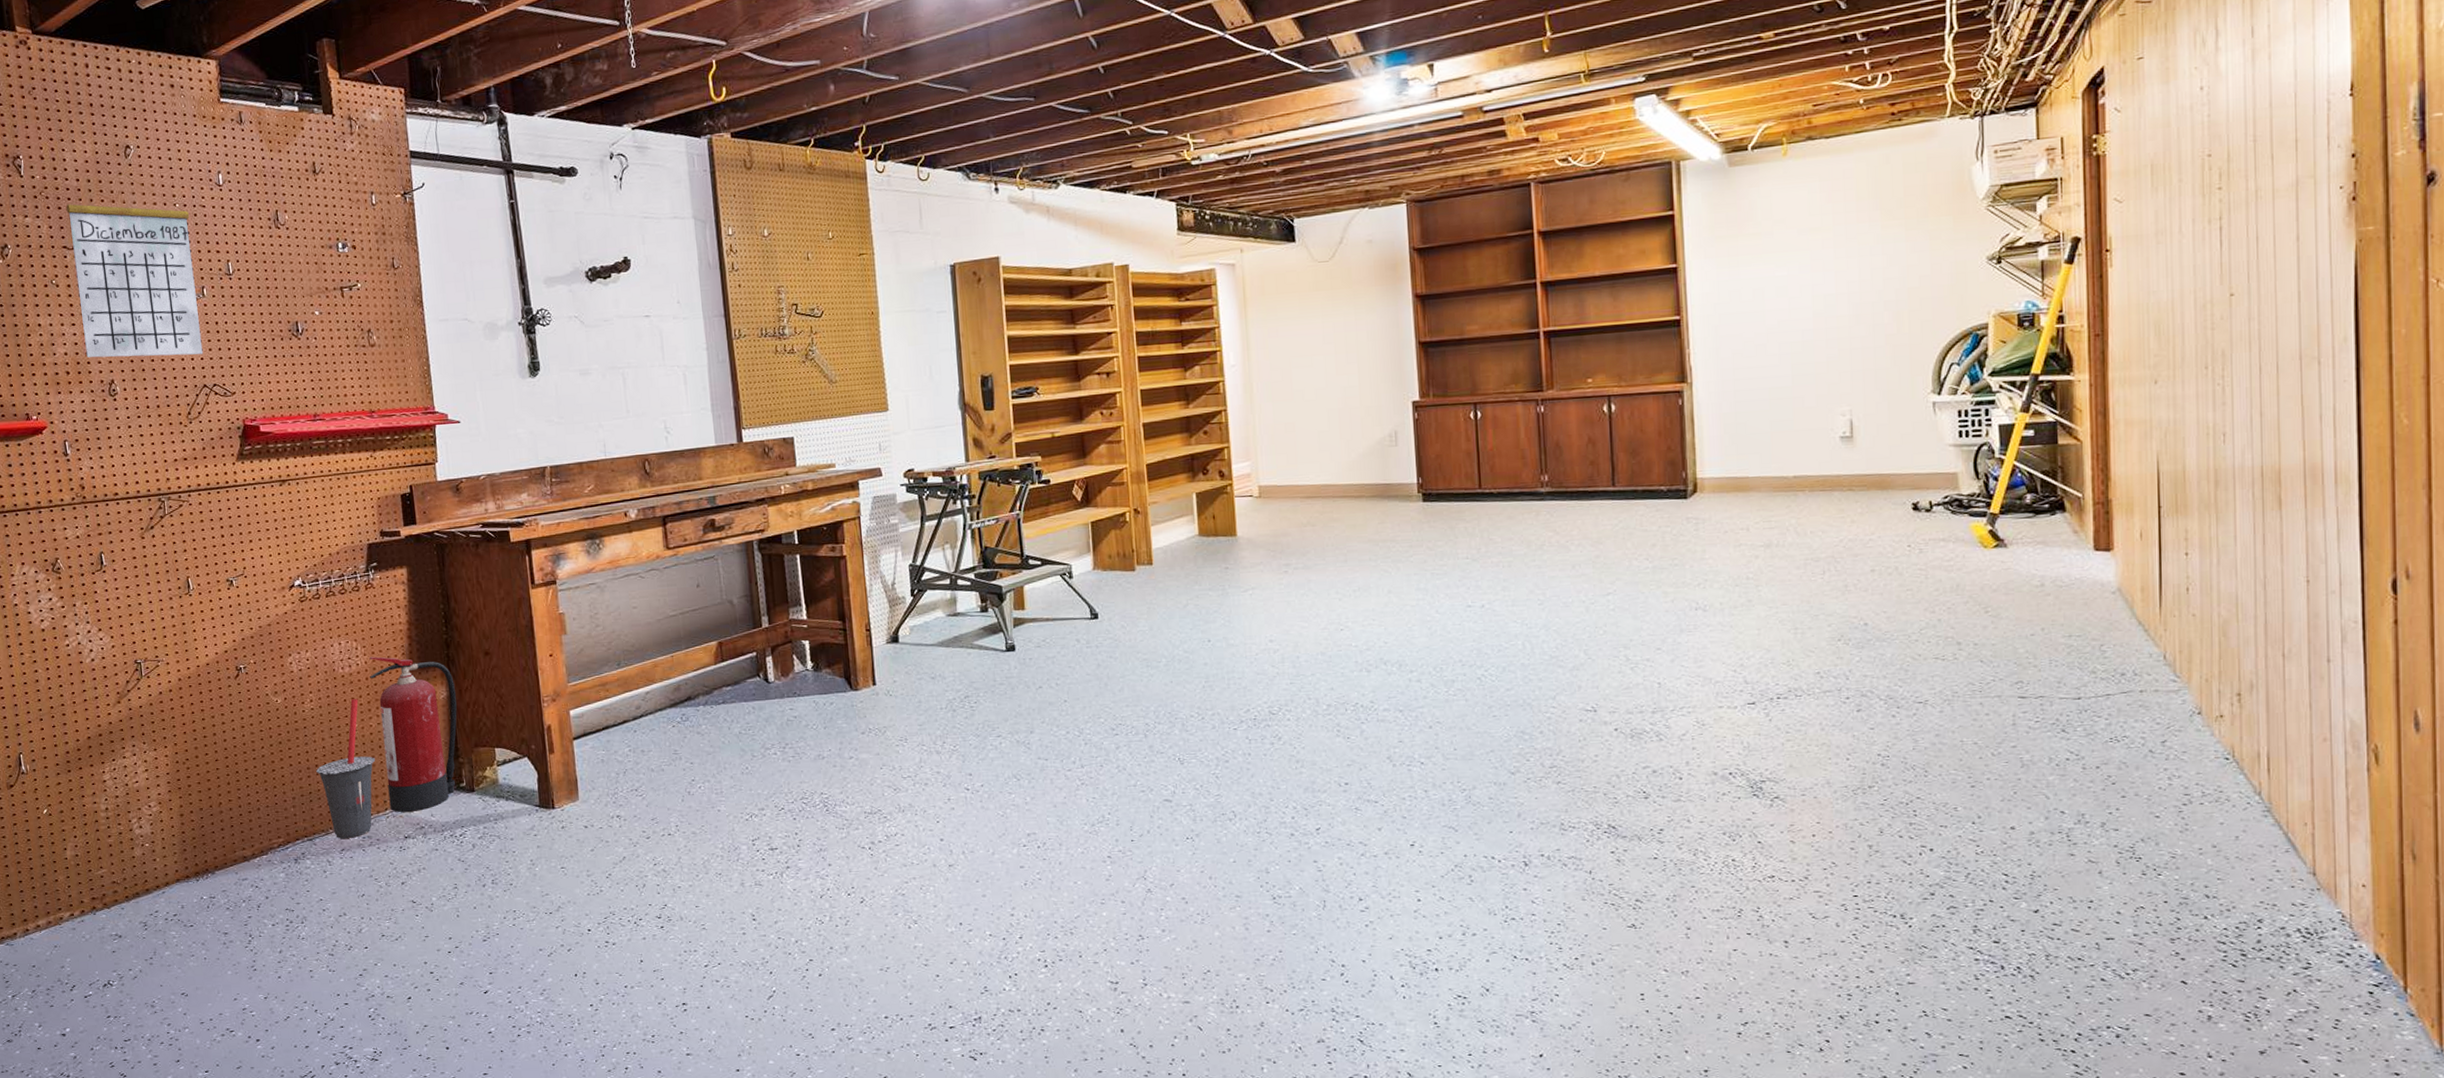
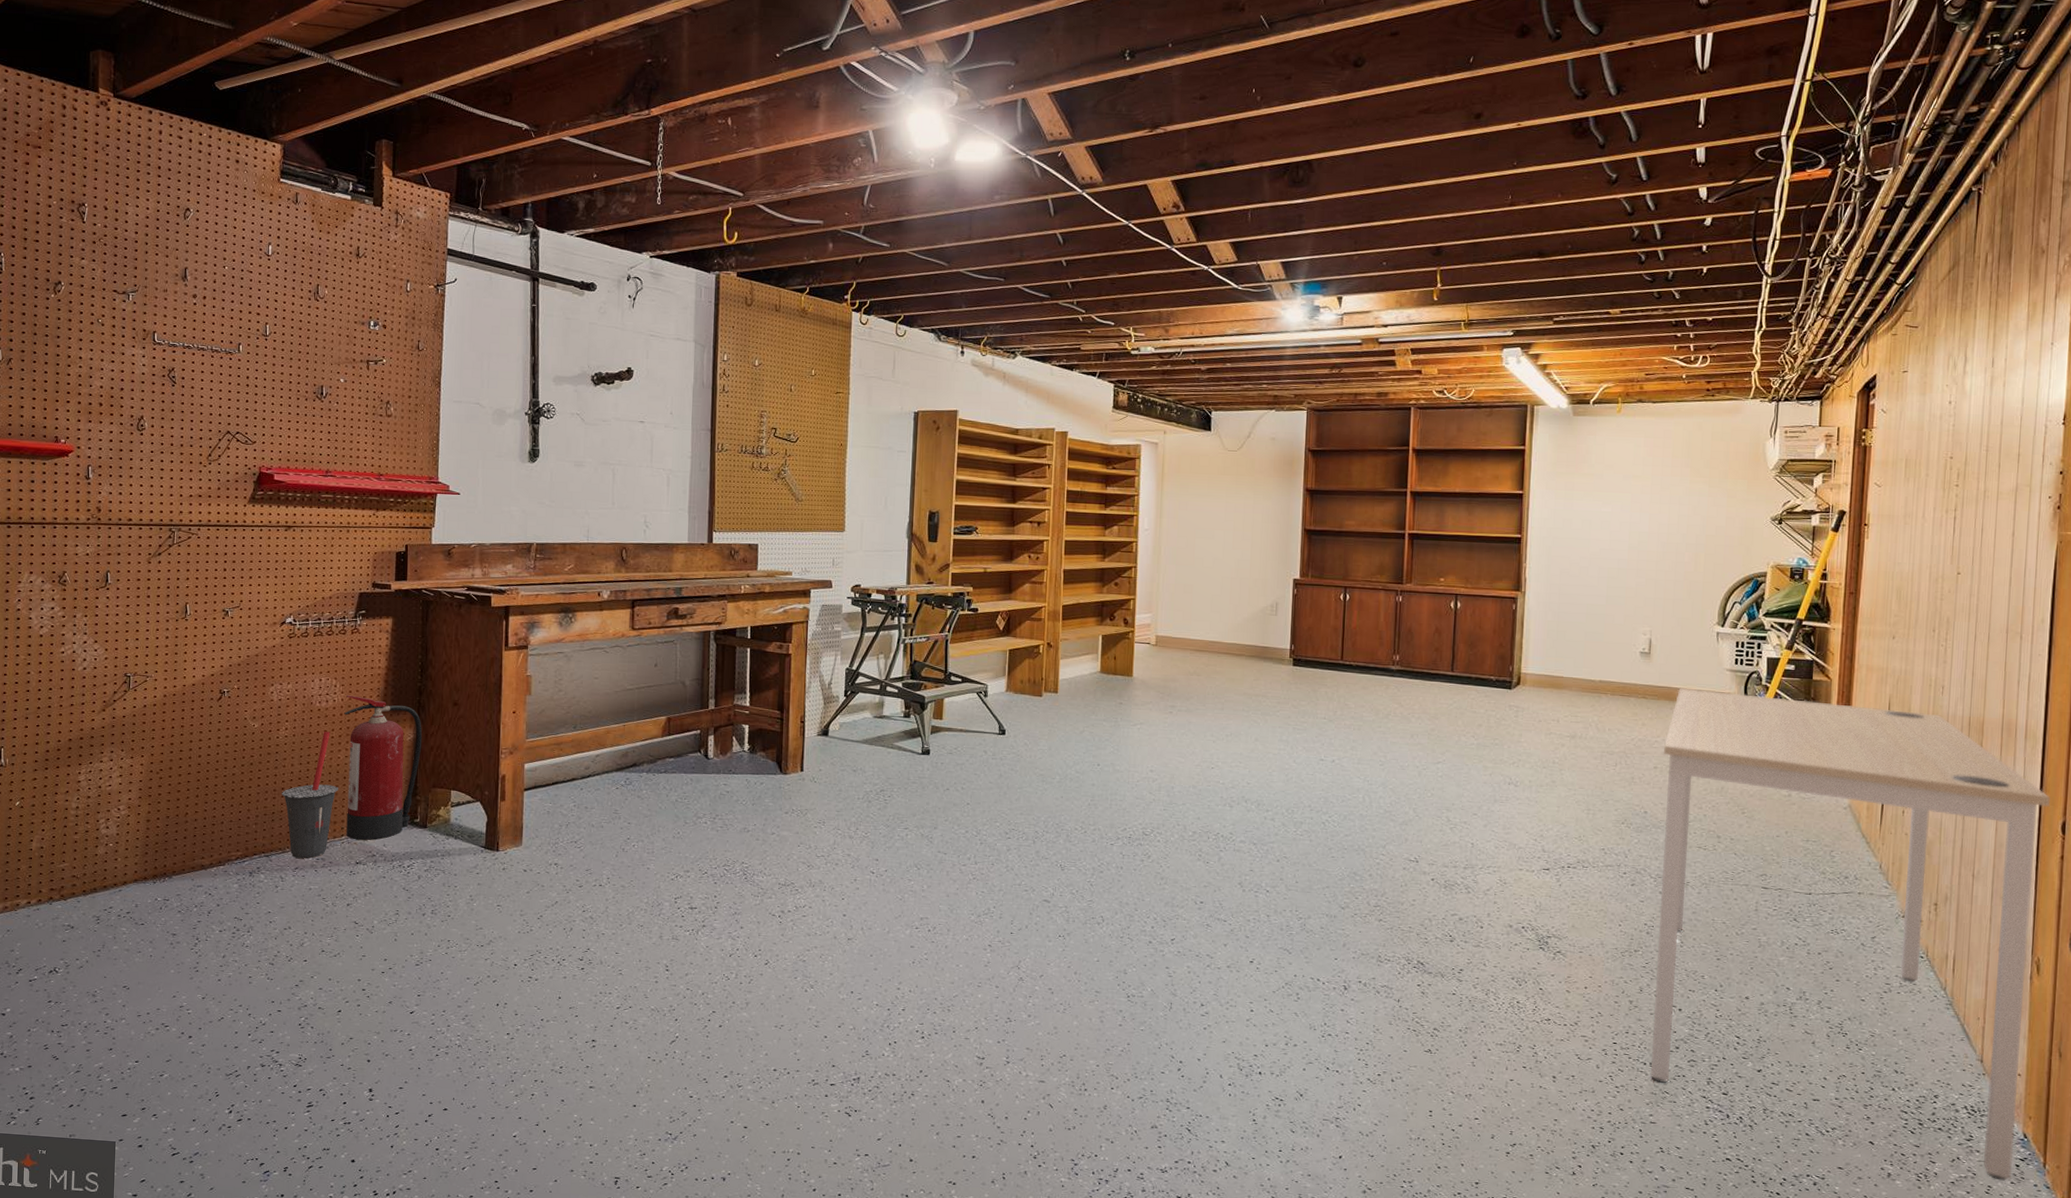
calendar: present [66,173,203,358] -> none [121,232,237,404]
desk: none [1881,467,2374,1012] -> present [1651,687,2050,1181]

